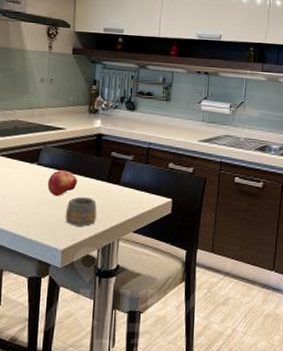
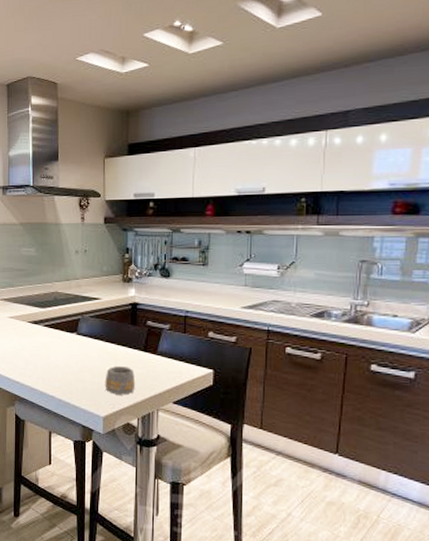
fruit: present [47,170,78,197] -> none [87,339,115,365]

